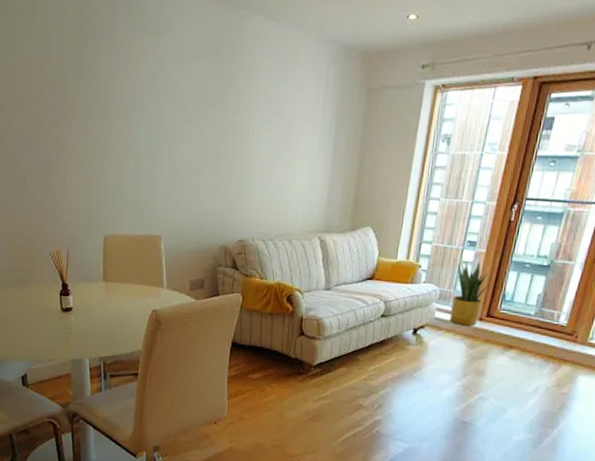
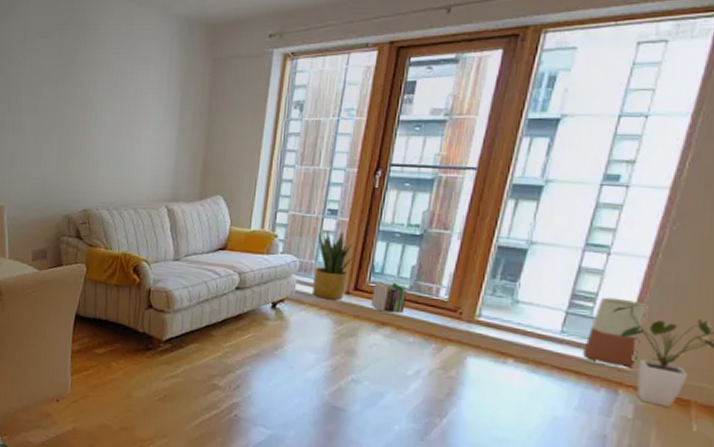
books: none [501,309,533,337] -> present [371,282,408,313]

